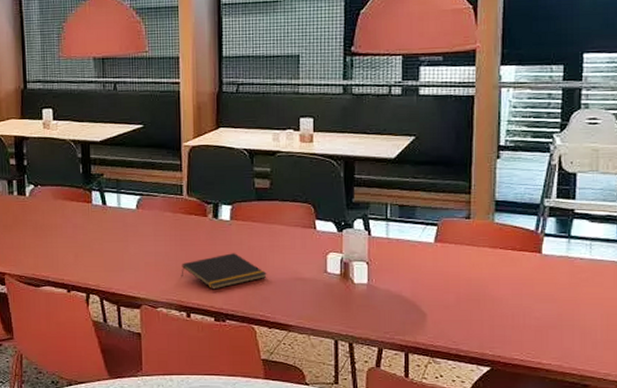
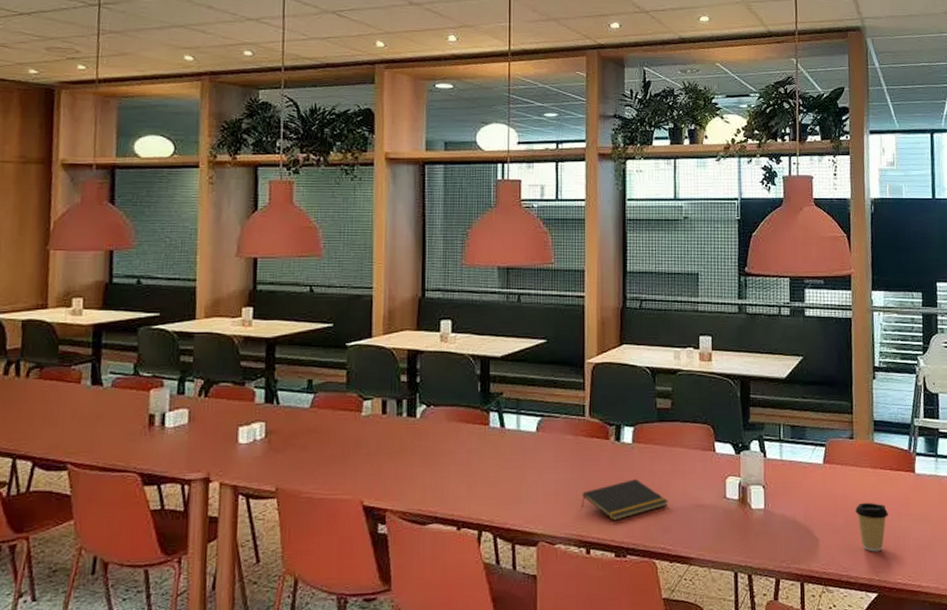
coffee cup: none [469,281,507,329] -> present [855,502,888,552]

